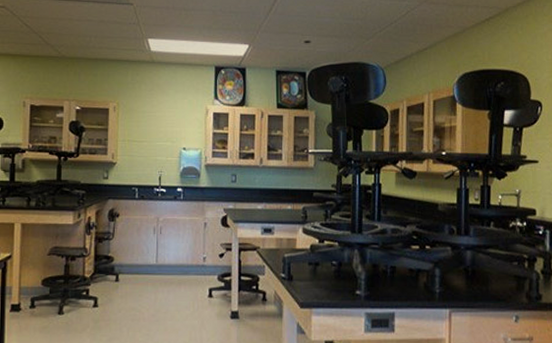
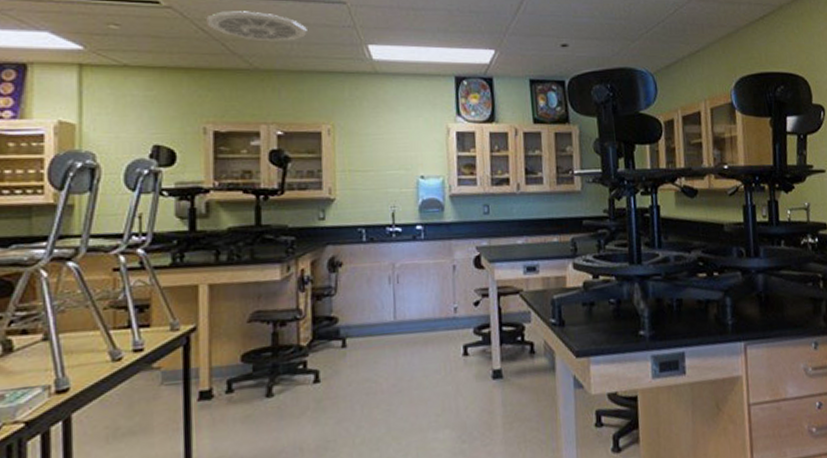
ceiling vent: none [29,10,102,35] -> present [206,11,307,42]

